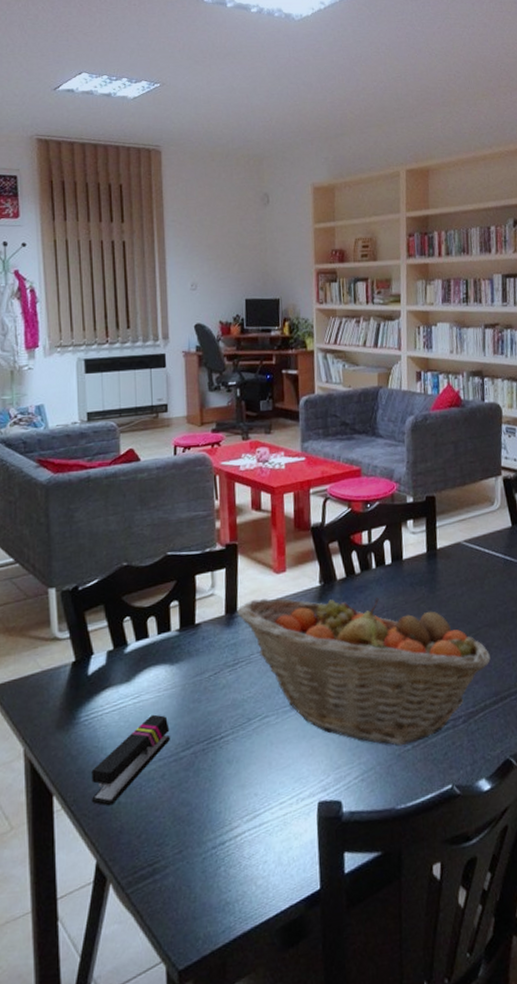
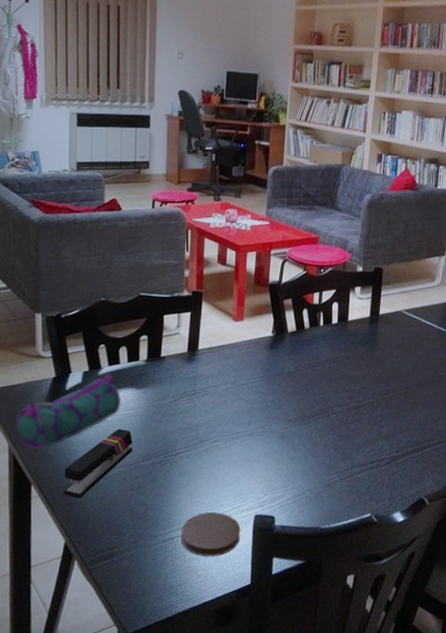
pencil case: none [30,651,154,752] -> present [14,374,122,450]
coaster: none [233,803,304,862] -> present [181,512,241,557]
fruit basket: present [237,597,491,746] -> none [198,341,416,478]

